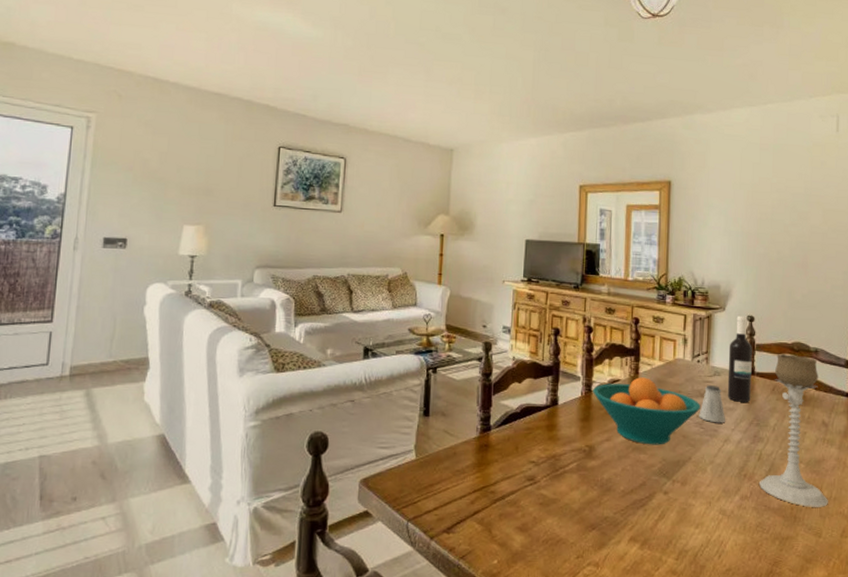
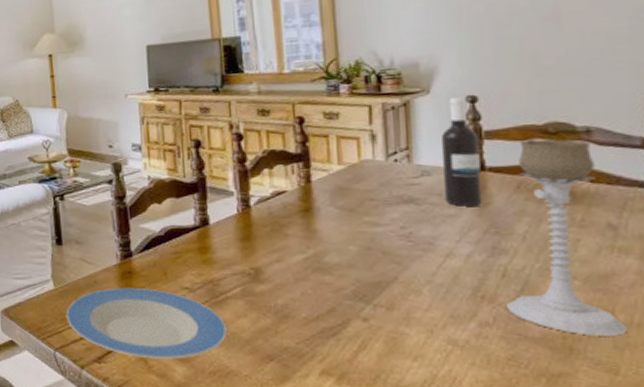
plate: none [423,460,562,529] -> present [66,287,228,359]
fruit bowl: present [593,377,700,445] -> none [252,186,405,265]
saltshaker: present [699,385,726,423] -> none [403,188,446,234]

